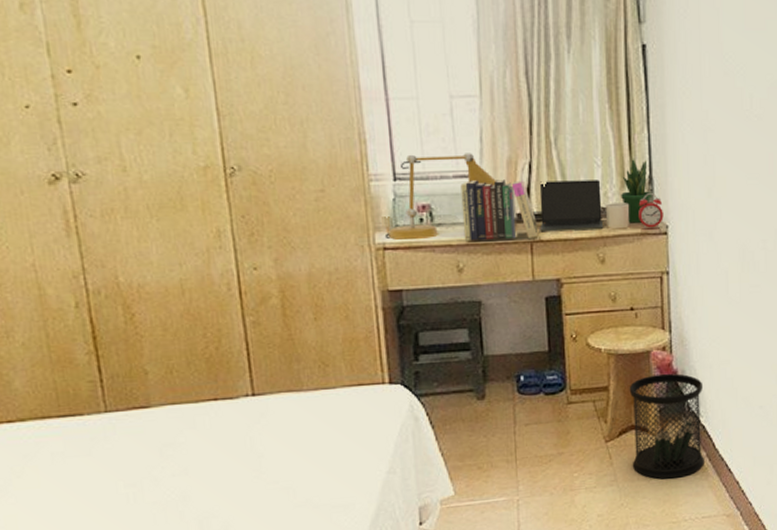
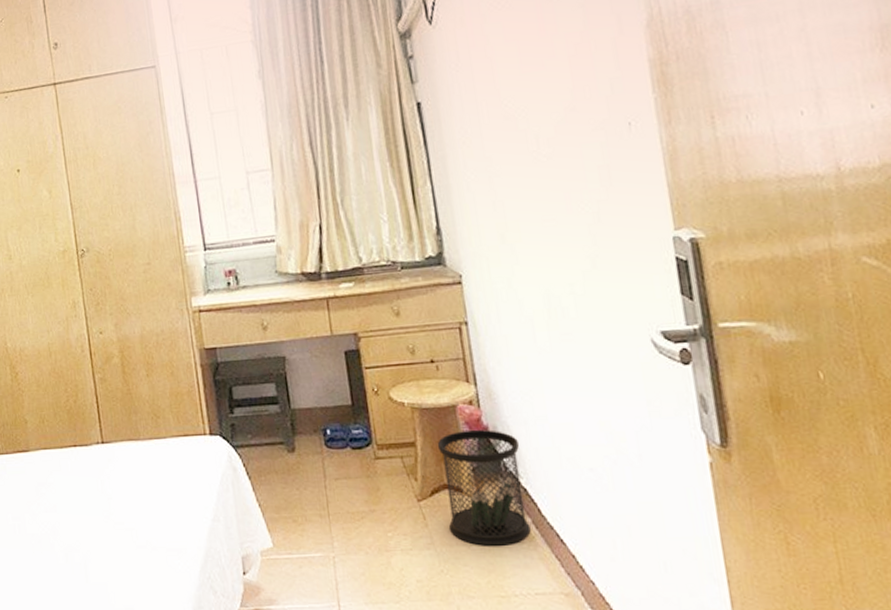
table lamp: present [384,153,496,240] -> none [199,220,291,303]
books: present [460,179,539,241] -> none [260,240,333,301]
laptop: present [539,180,603,232] -> none [330,235,395,289]
mug: present [605,202,630,230] -> none [394,255,421,282]
planter: present [621,158,652,223] -> none [409,210,442,275]
alarm clock: present [638,193,664,230] -> none [428,244,456,280]

